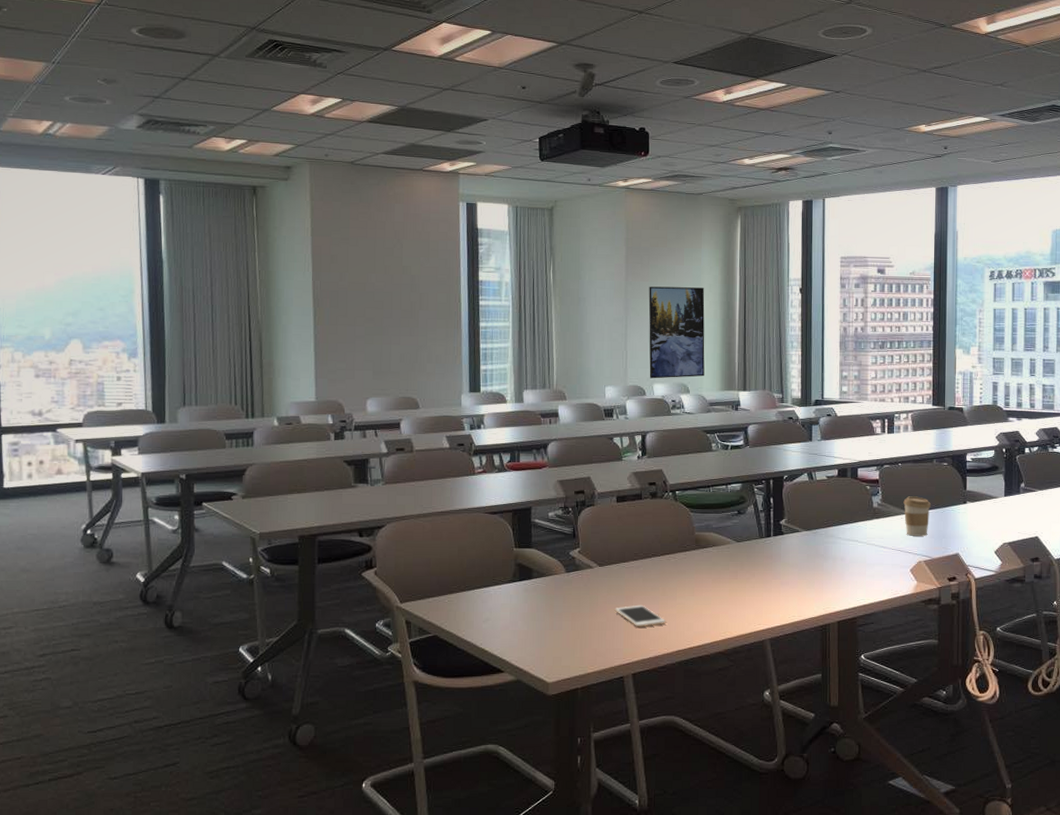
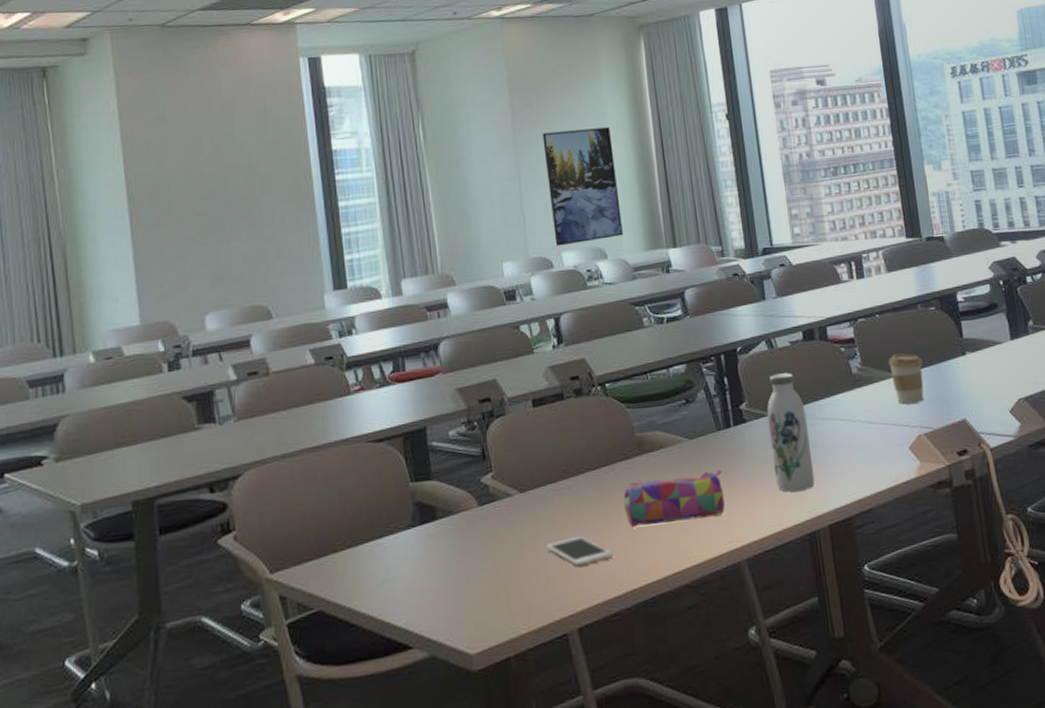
pencil case: none [679,568,759,604] -> present [623,469,725,528]
water bottle: none [800,500,832,592] -> present [767,373,815,492]

